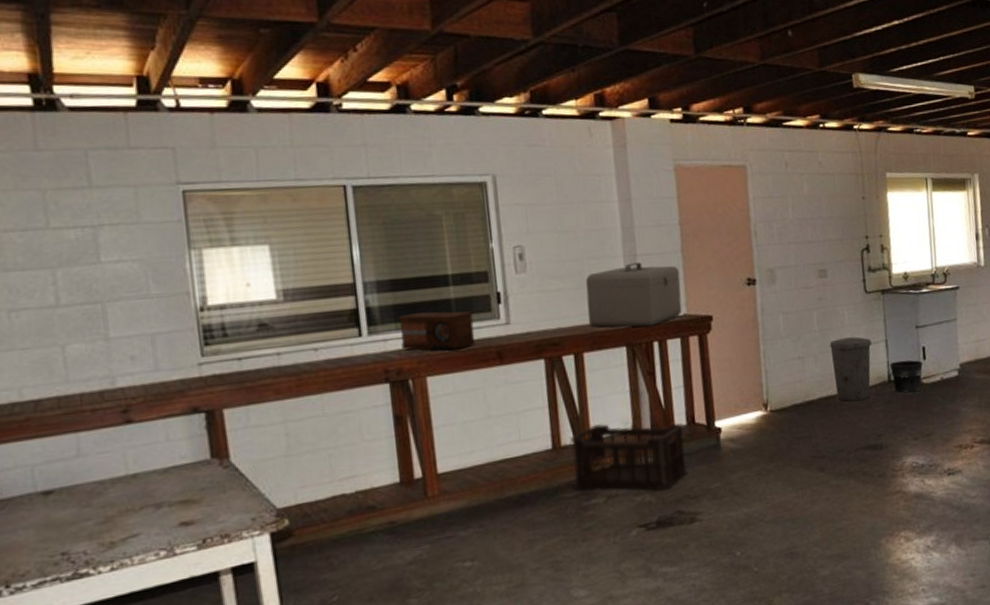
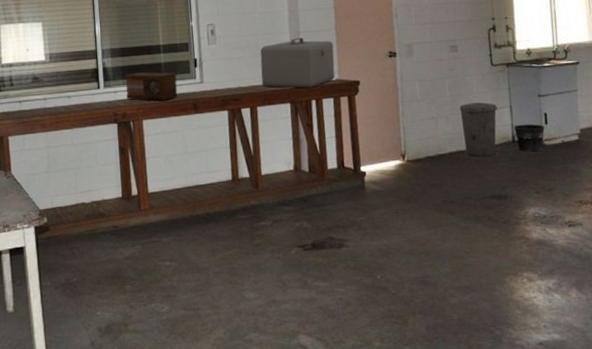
plastic crate: present [569,423,688,492] -> none [245,162,338,220]

